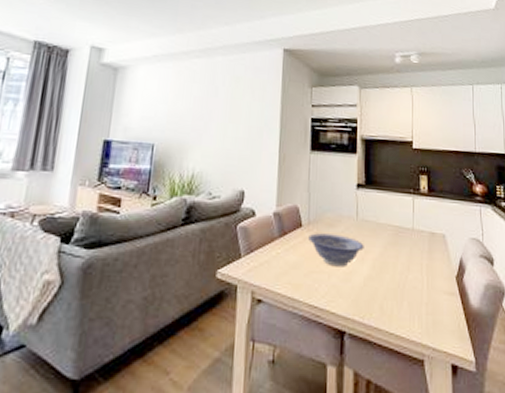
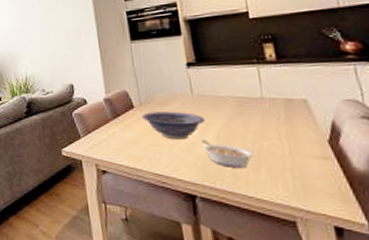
legume: none [358,268,400,301] -> present [201,139,254,167]

